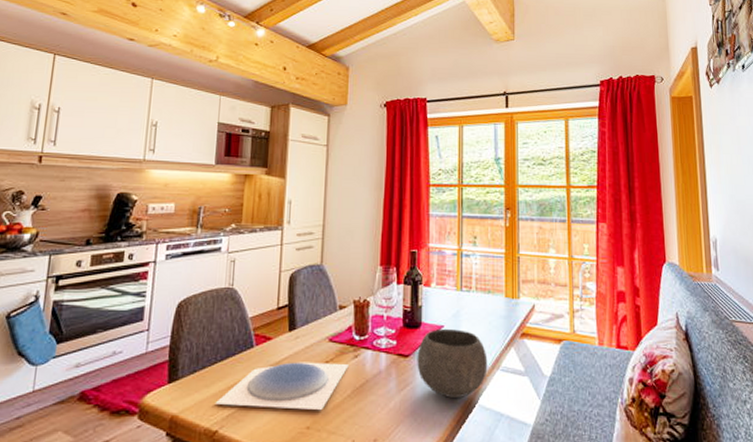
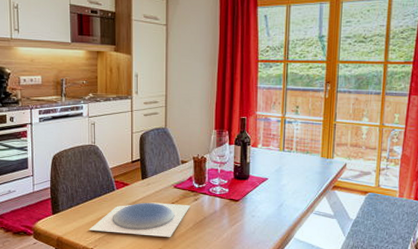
bowl: present [417,328,488,399] -> none [245,180,303,233]

